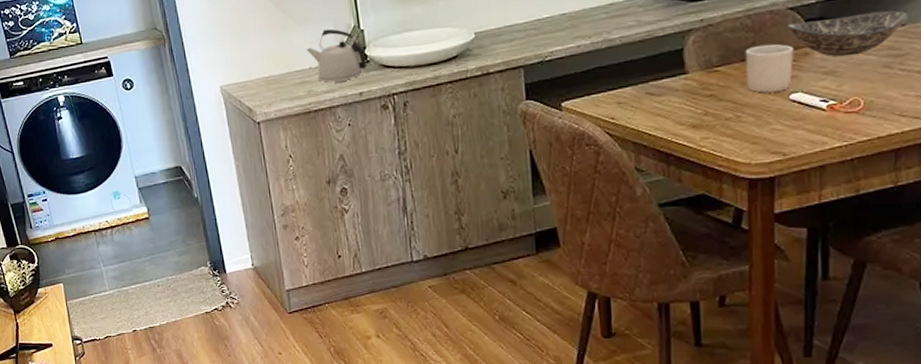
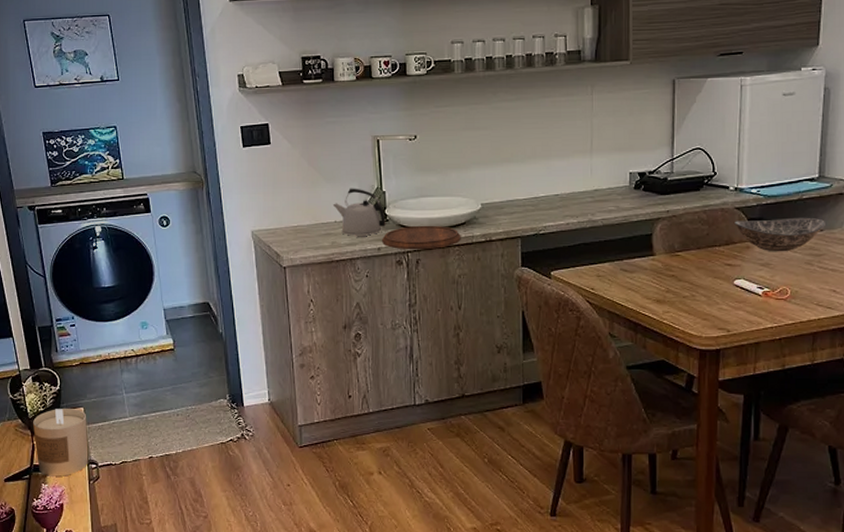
candle: none [15,284,73,354] -> present [33,408,89,477]
cutting board: none [363,62,454,93] -> present [382,225,461,250]
mug: present [745,43,794,93] -> none [701,236,739,277]

